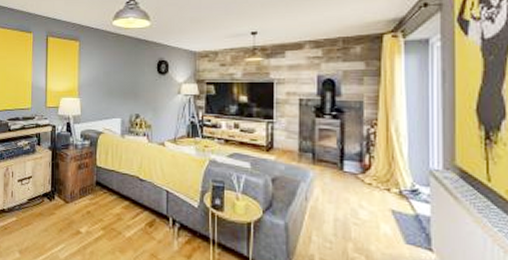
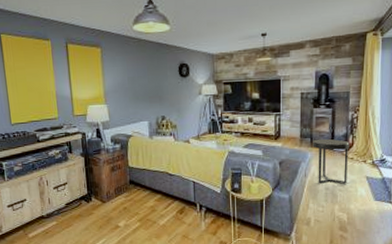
side table: none [315,155,366,216] -> present [313,138,350,184]

